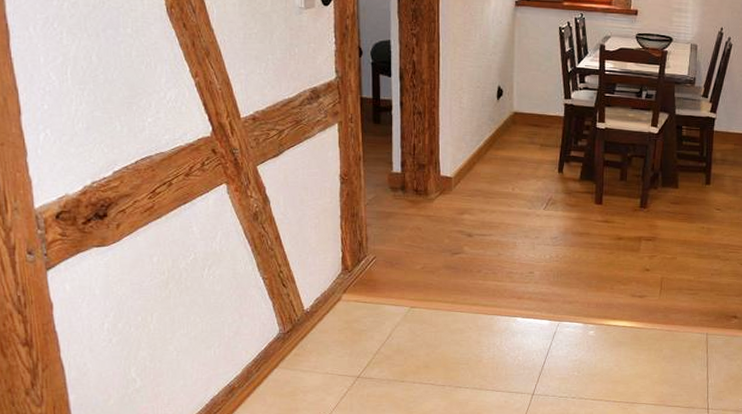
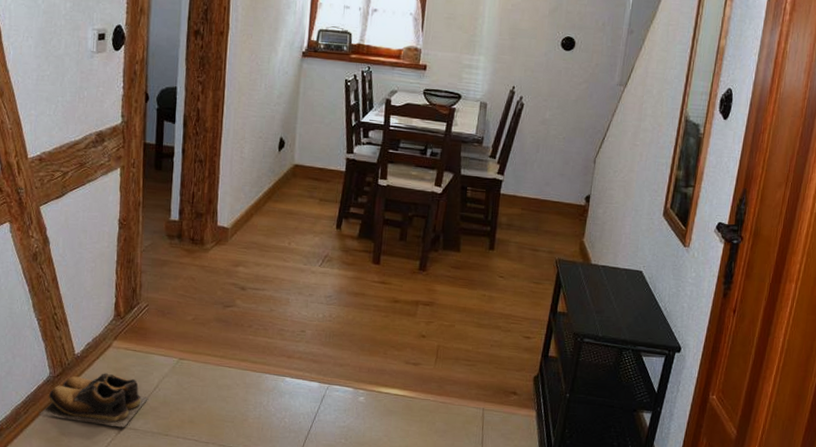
shoes: none [272,326,382,378] -> present [40,373,148,428]

